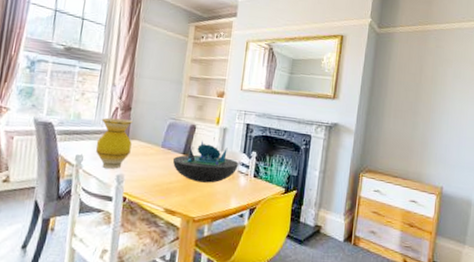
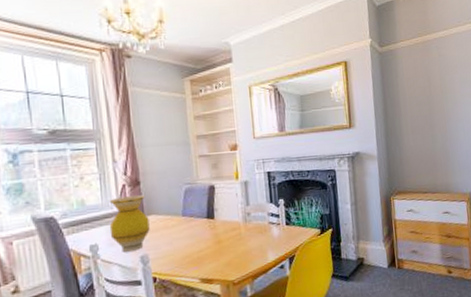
decorative bowl: present [172,141,239,183] -> none [197,200,268,244]

